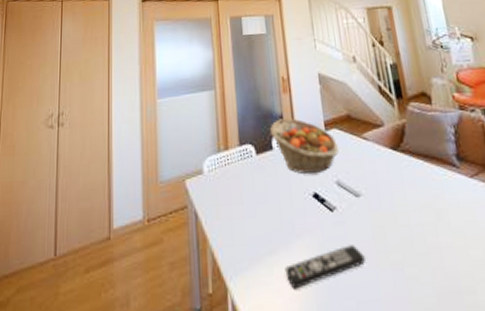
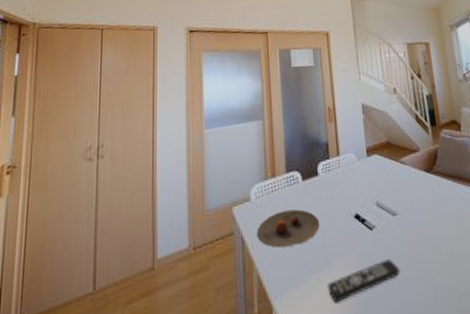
plate: none [210,185,276,225] -> present [257,209,320,248]
fruit basket: present [270,118,338,174] -> none [316,145,378,197]

